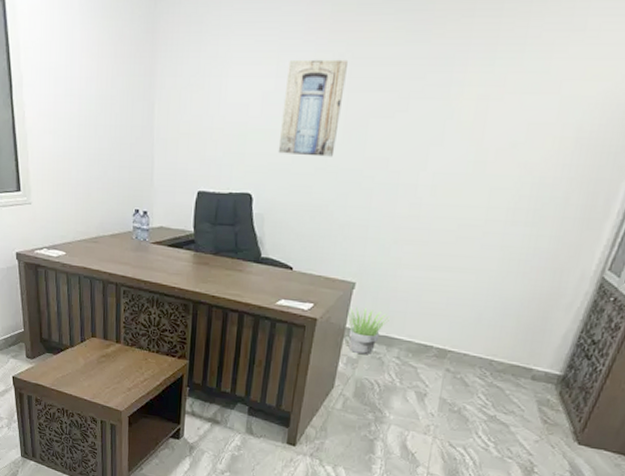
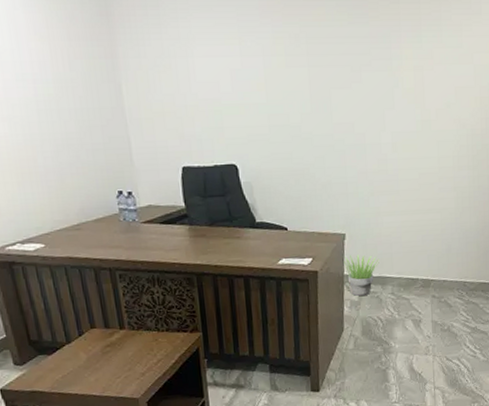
wall art: present [278,59,348,157] -> none [250,39,306,126]

